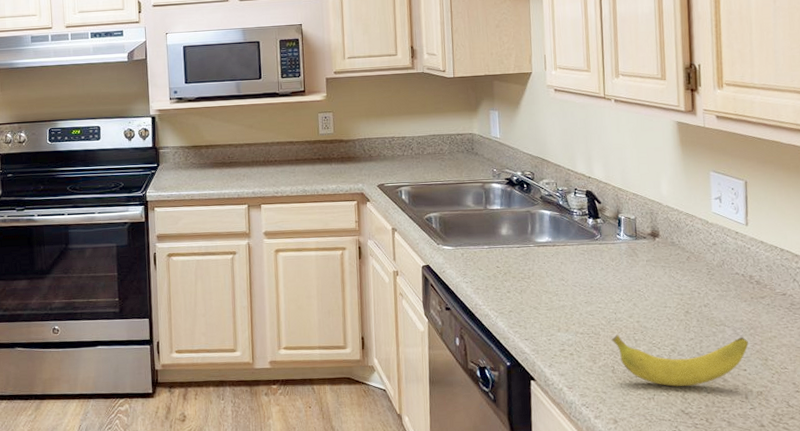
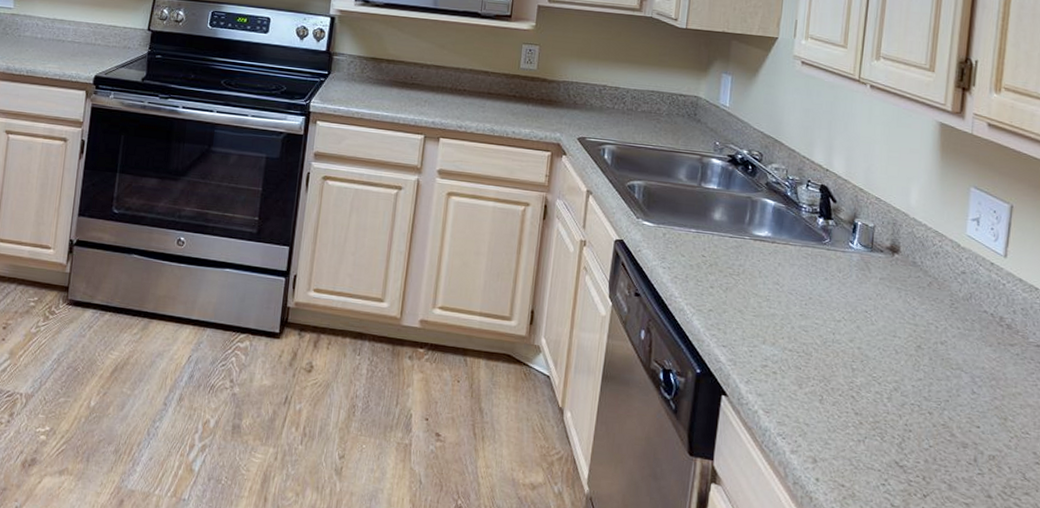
banana: present [611,334,749,387] -> none [824,359,987,435]

